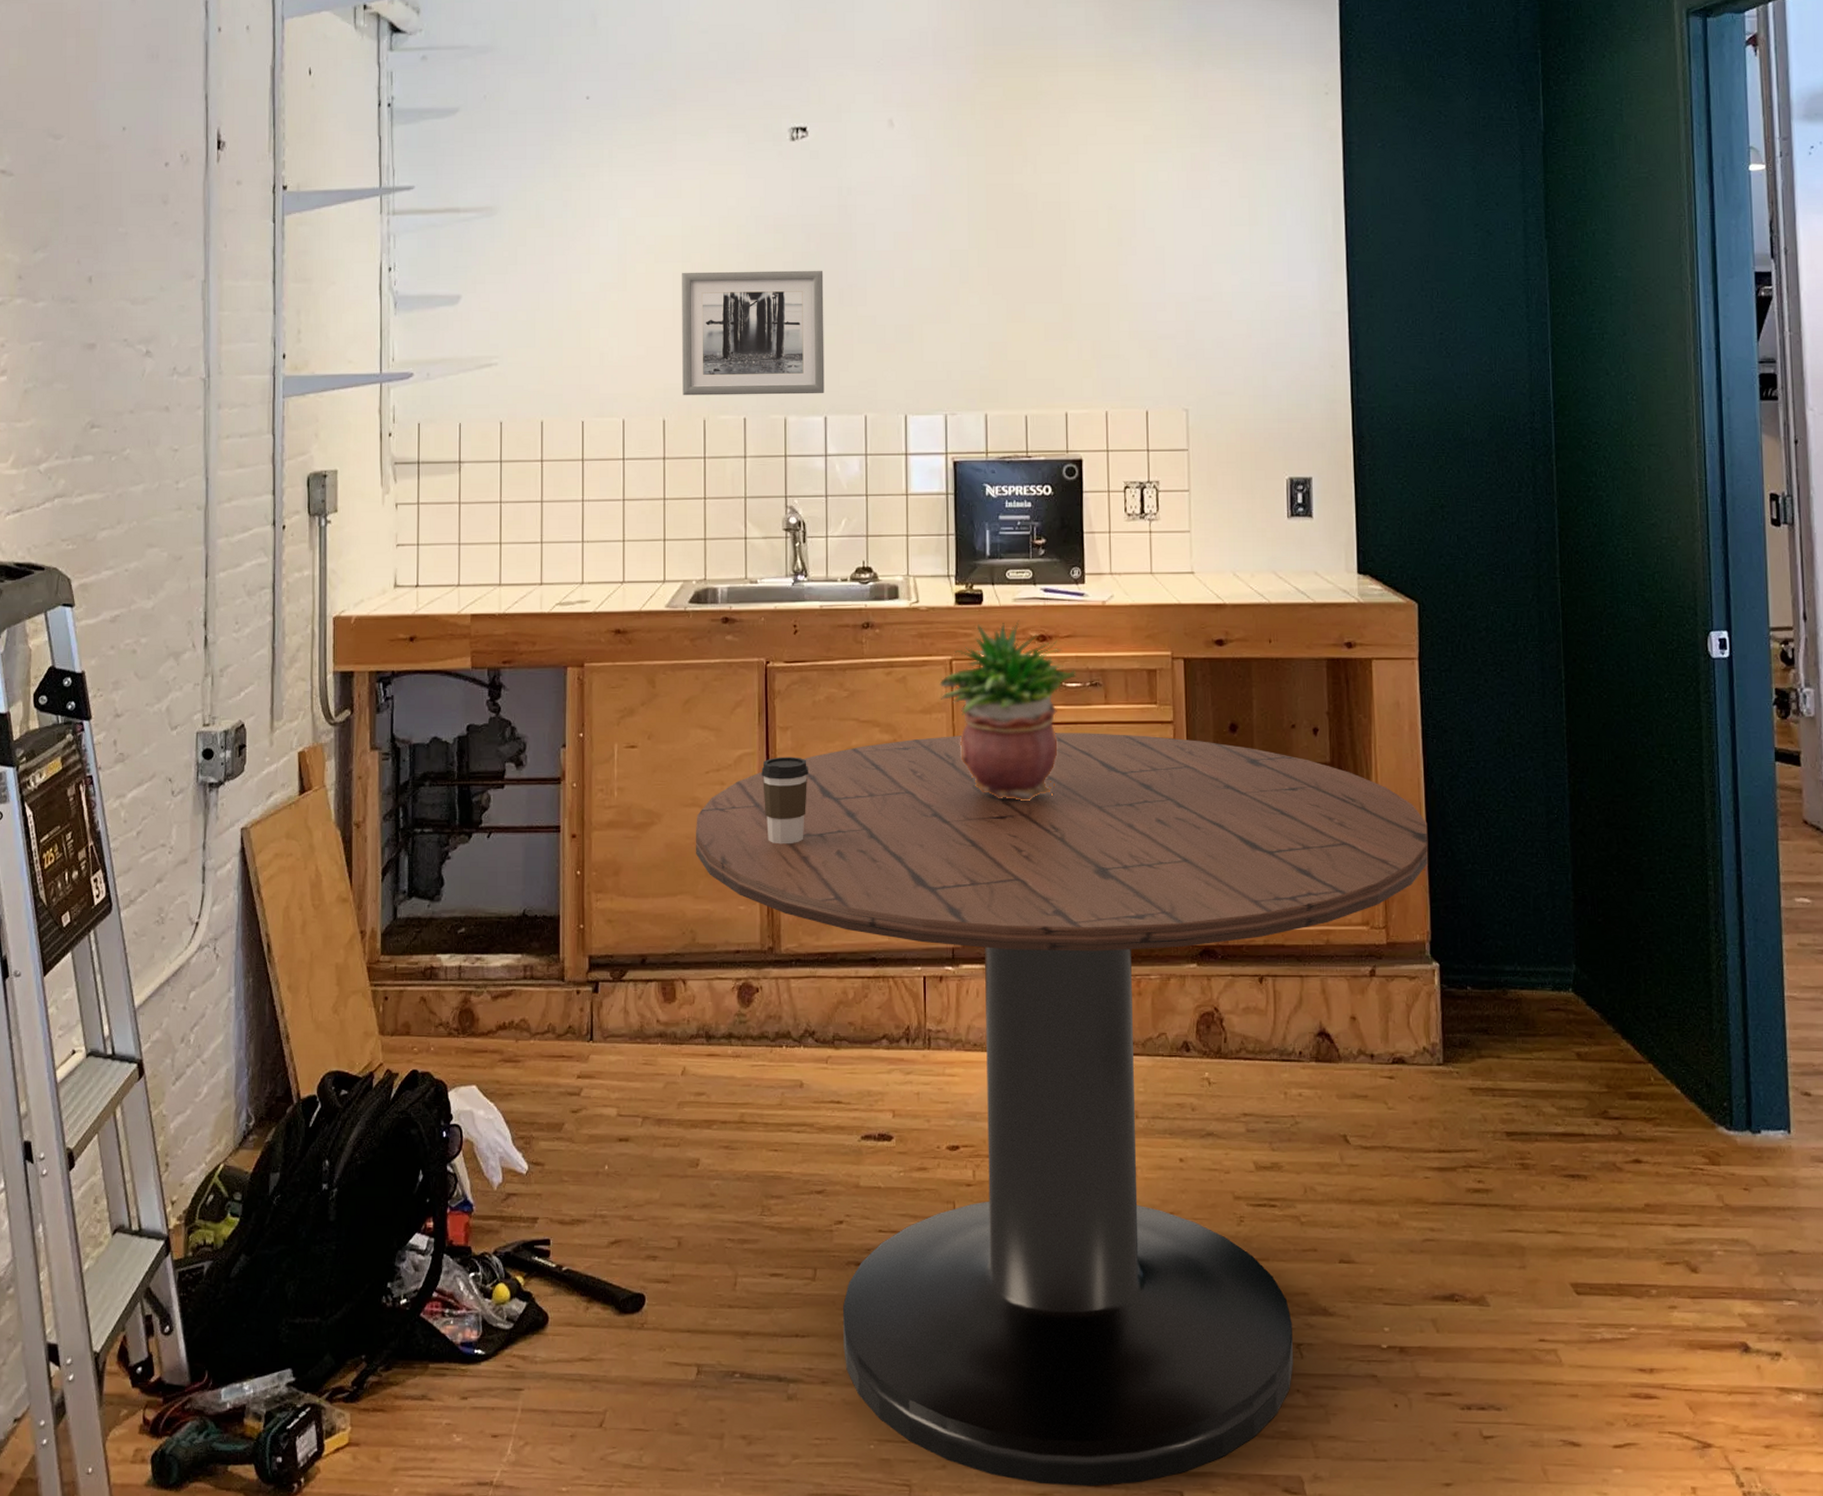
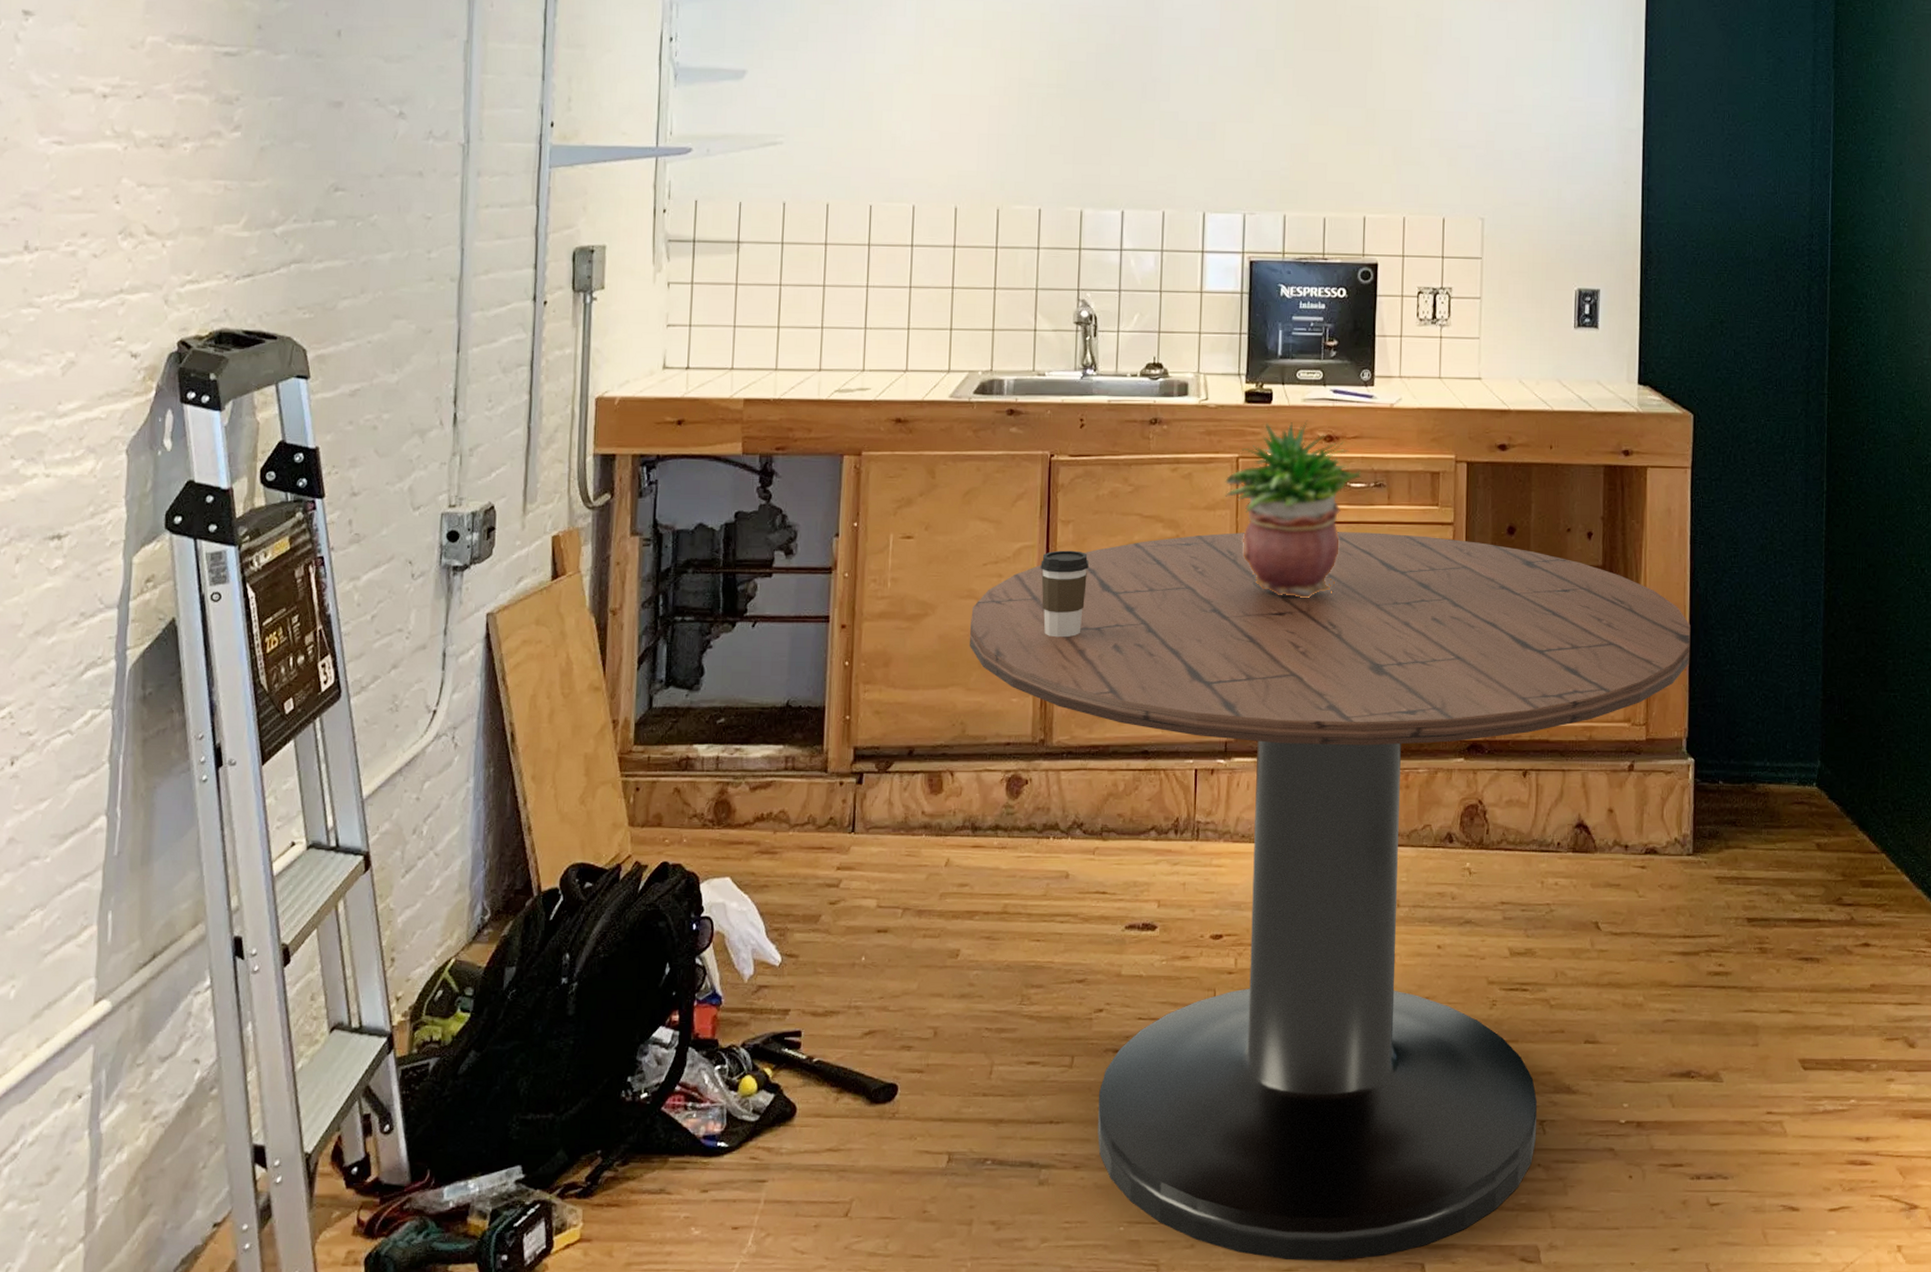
wall art: present [682,270,825,396] -> none [976,58,1127,188]

